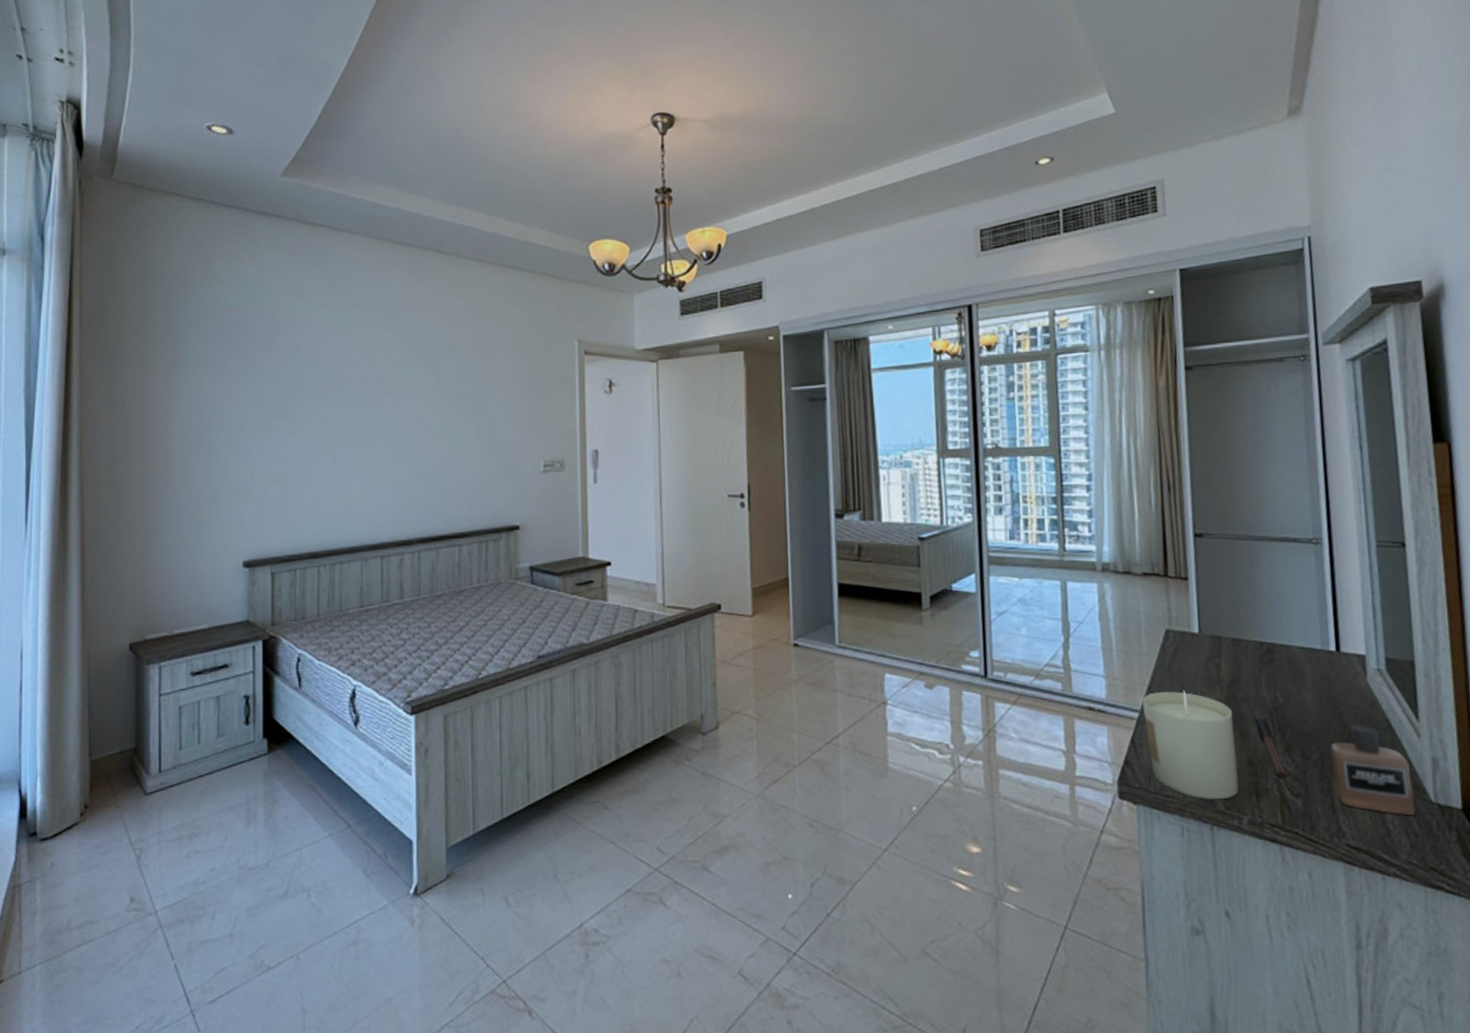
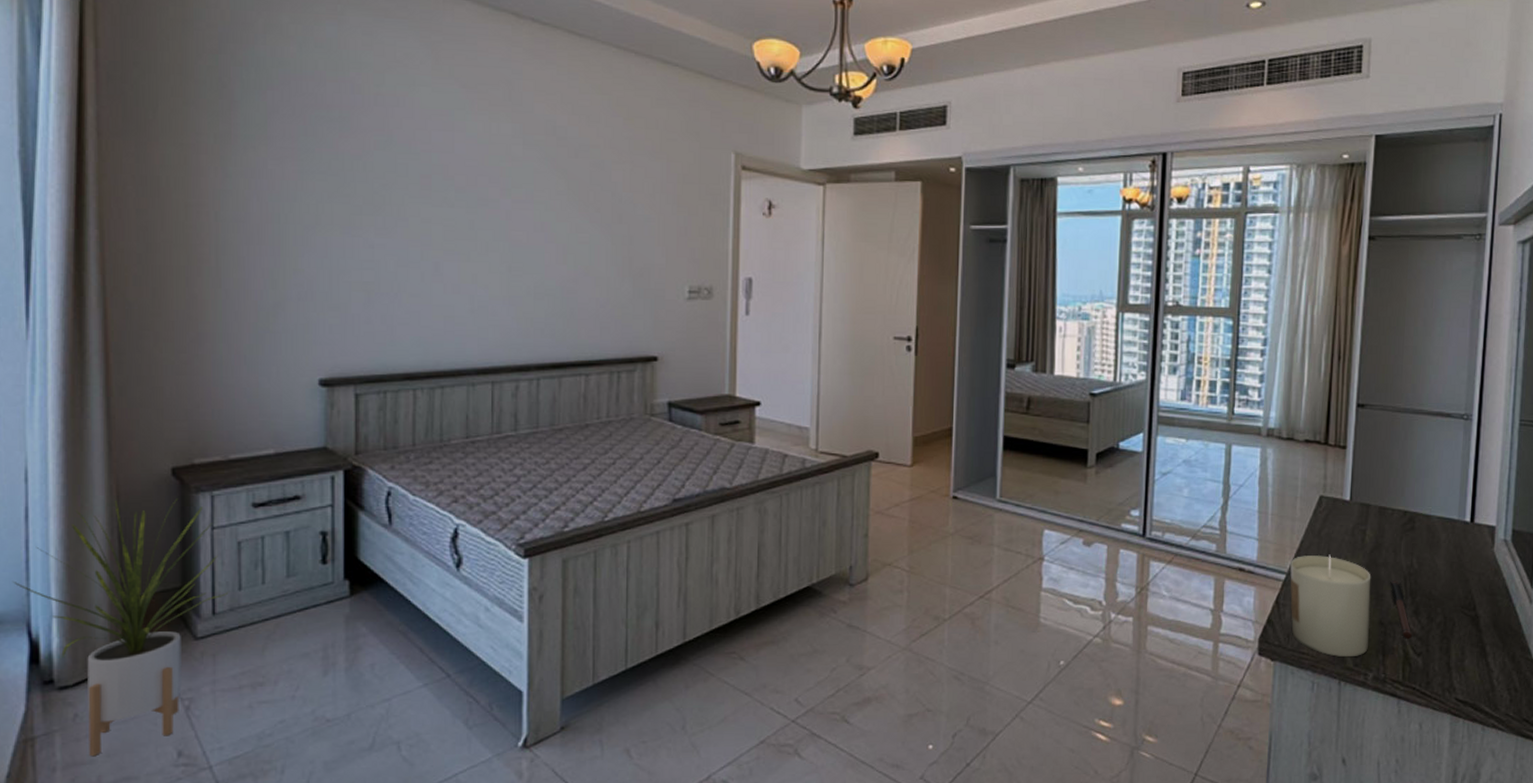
house plant: none [8,670,172,902] -> present [12,498,229,757]
perfume: present [1330,724,1416,816] -> none [1452,590,1520,674]

